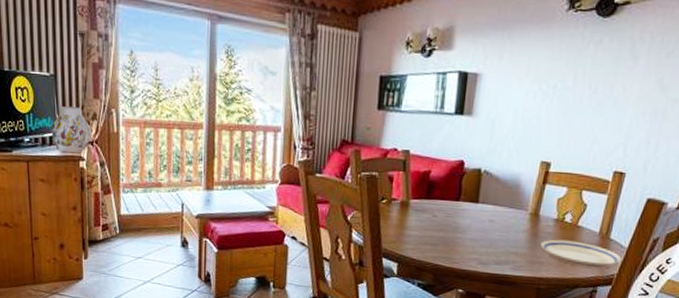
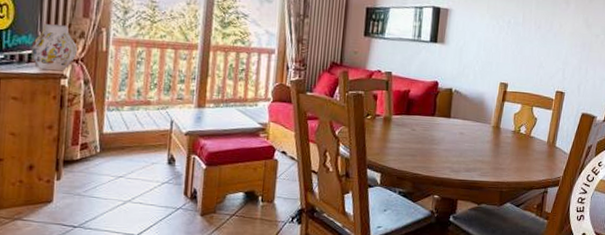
plate: present [540,239,622,269] -> none [501,148,566,172]

